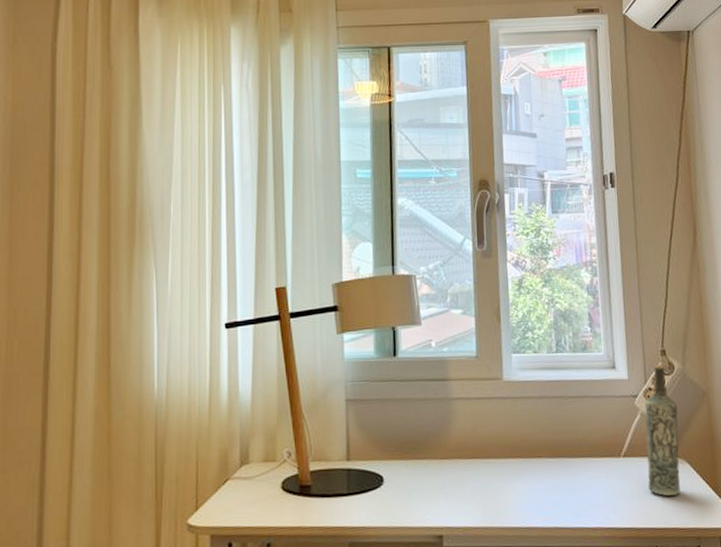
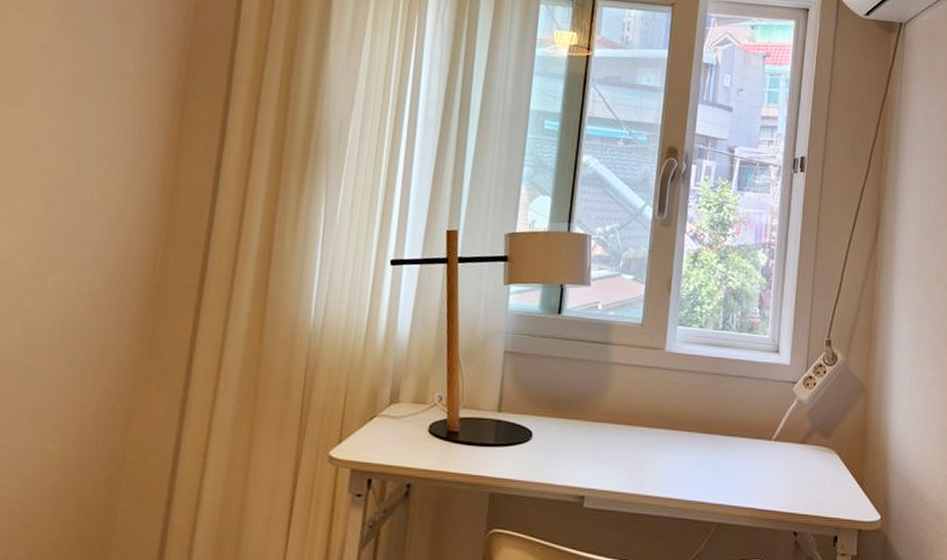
bottle: present [644,365,680,496] -> none [795,354,835,484]

